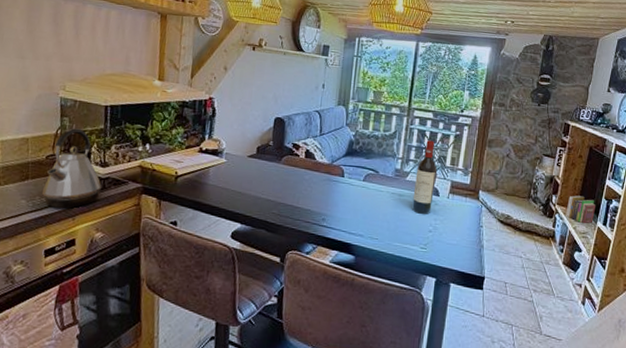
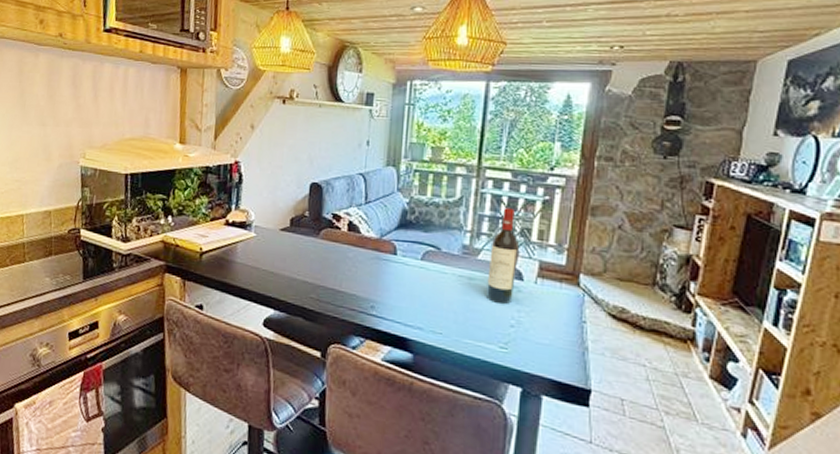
kettle: present [41,128,103,209] -> none [64,199,125,288]
books: present [566,195,596,224] -> none [712,282,760,324]

